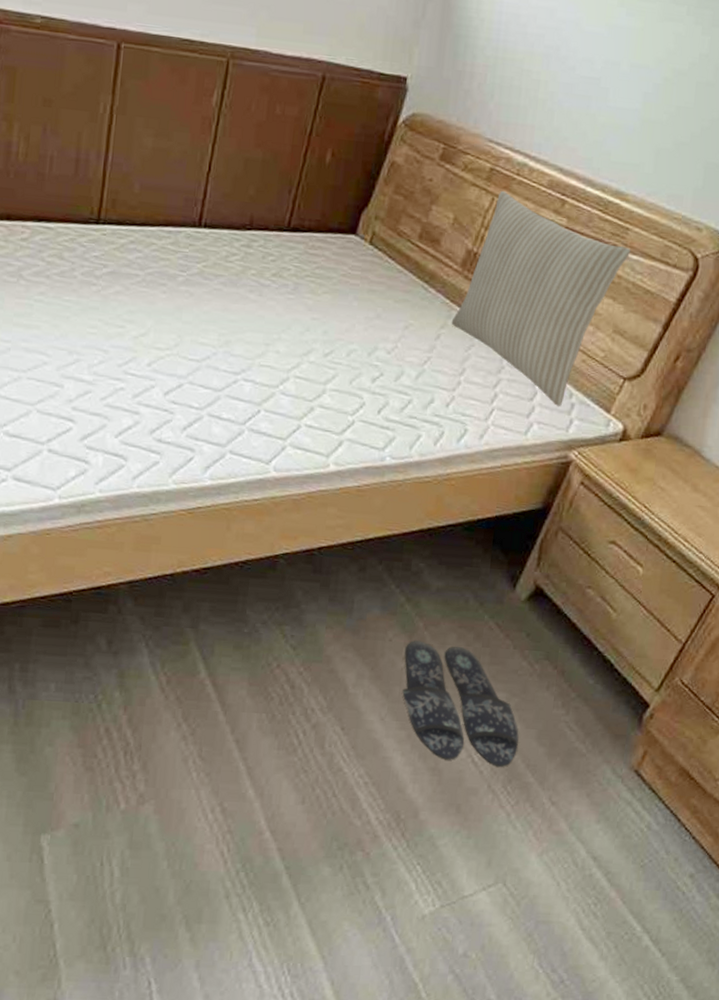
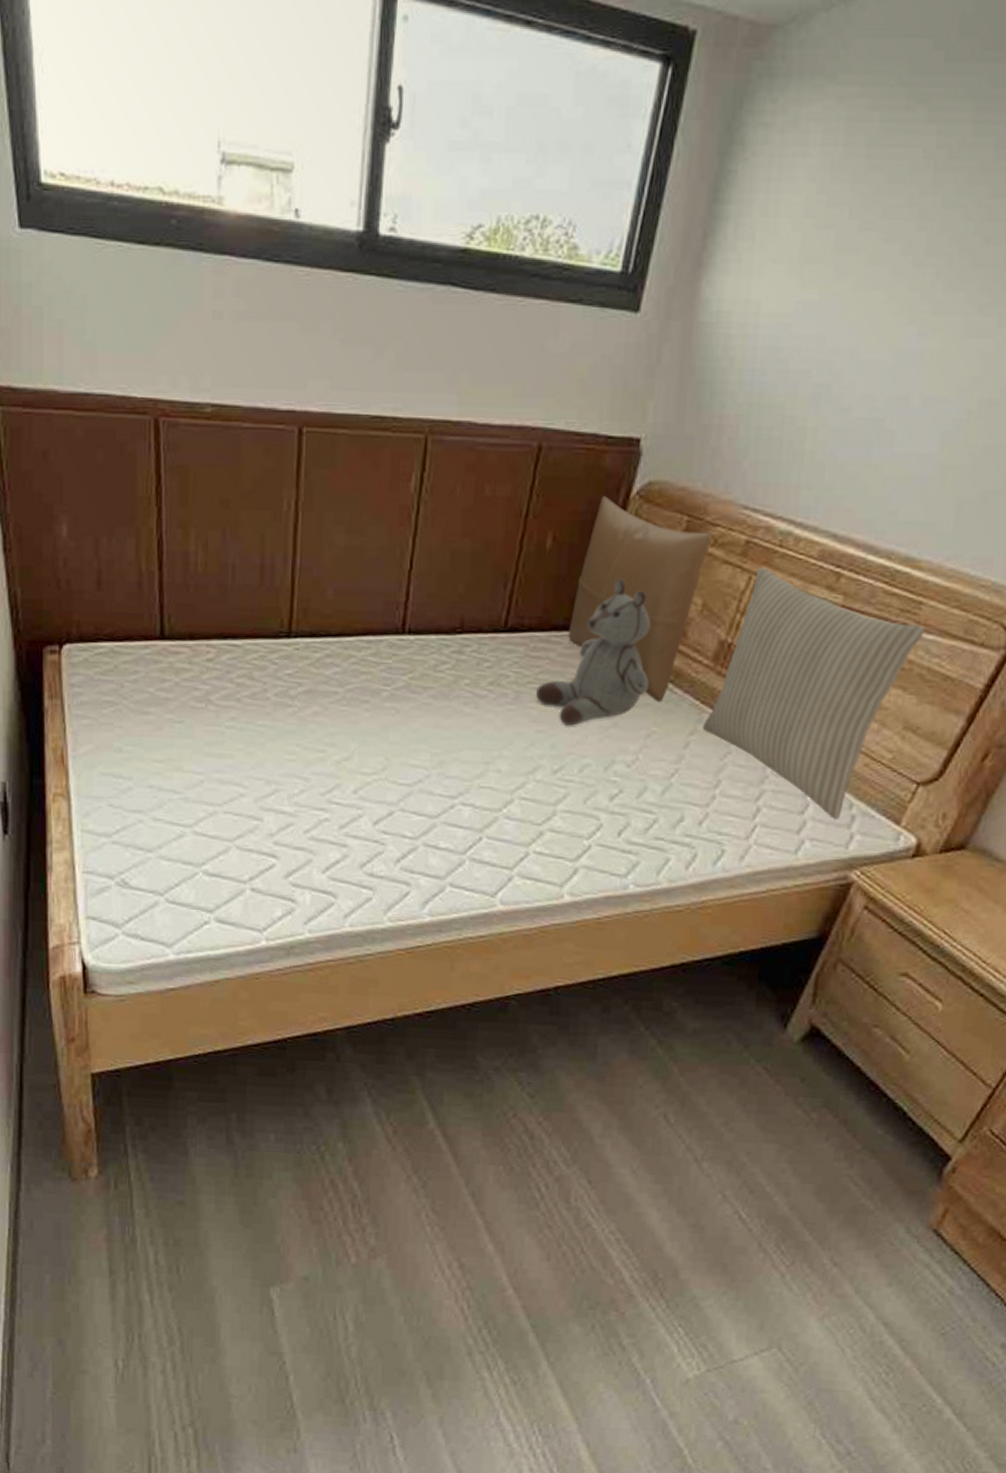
stuffed bear: none [312,192,411,316] -> present [536,578,650,726]
pillow: none [341,122,462,299] -> present [568,496,711,702]
slippers: present [402,640,519,767] -> none [656,1087,794,1224]

